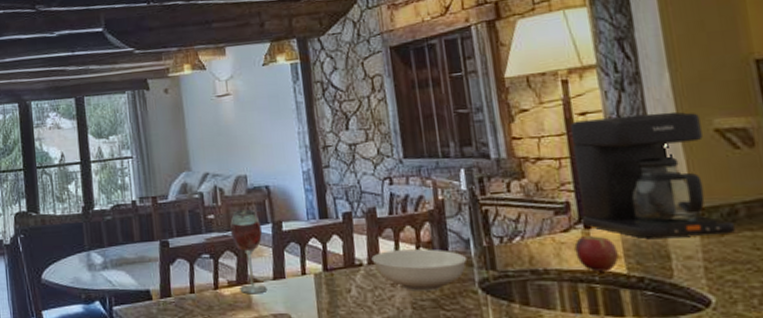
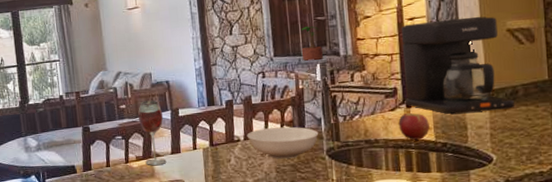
potted plant: none [437,121,468,164] -> present [301,26,323,61]

